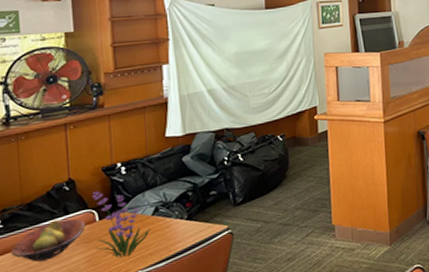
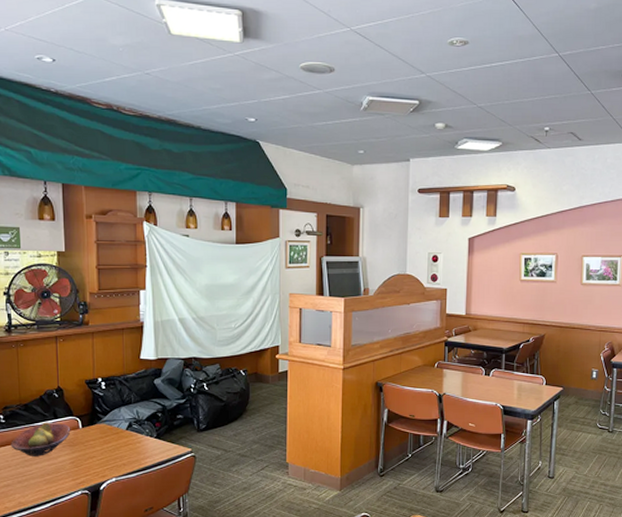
plant: present [92,190,151,258] -> none [77,401,125,464]

